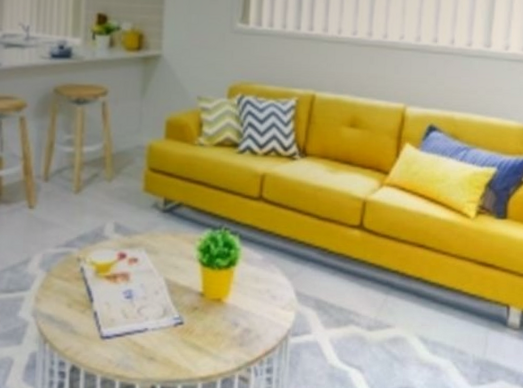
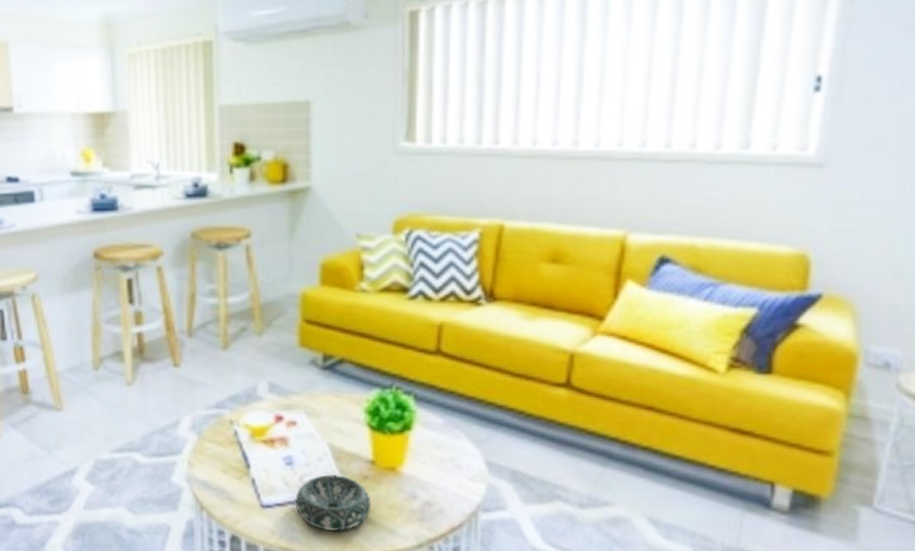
decorative bowl: none [132,306,199,359] -> present [295,474,371,532]

